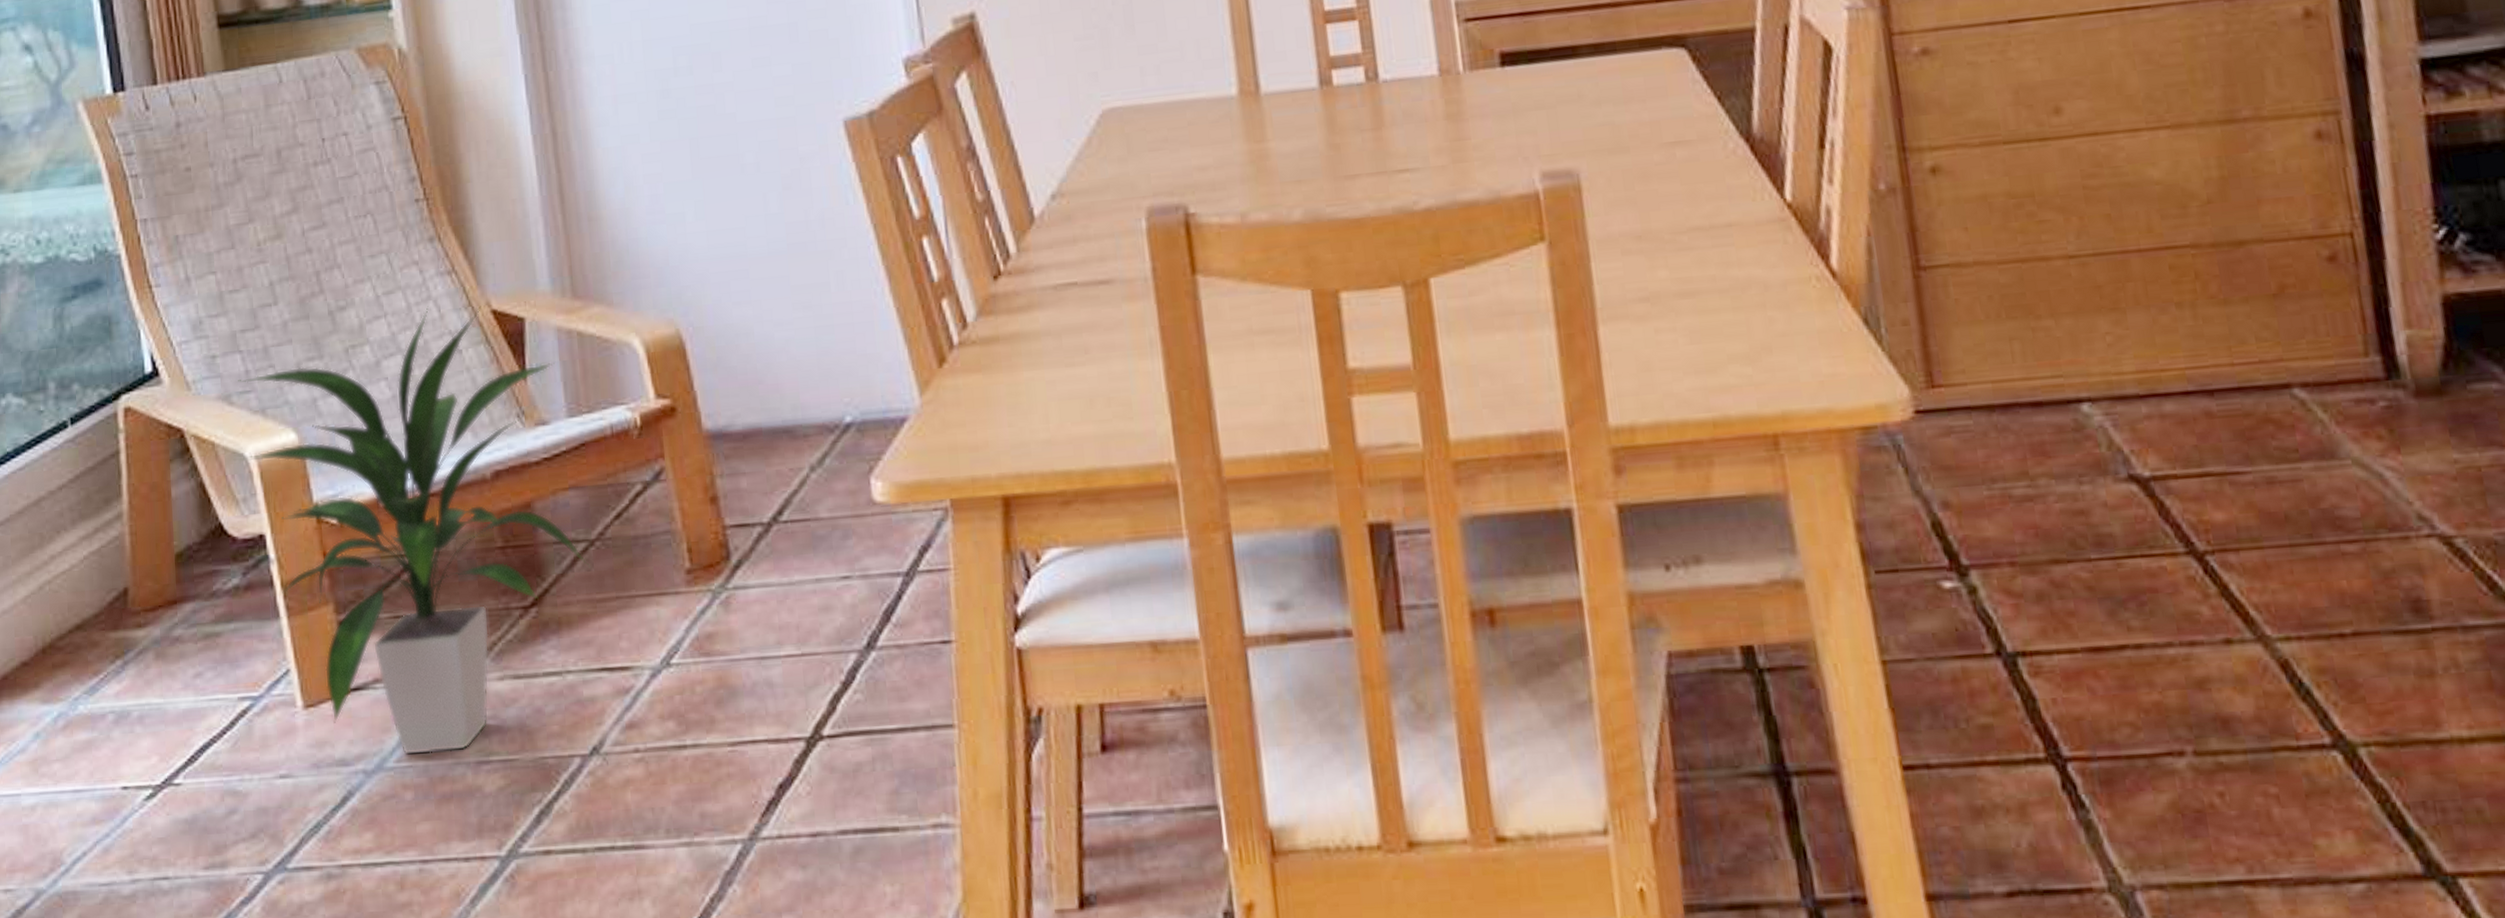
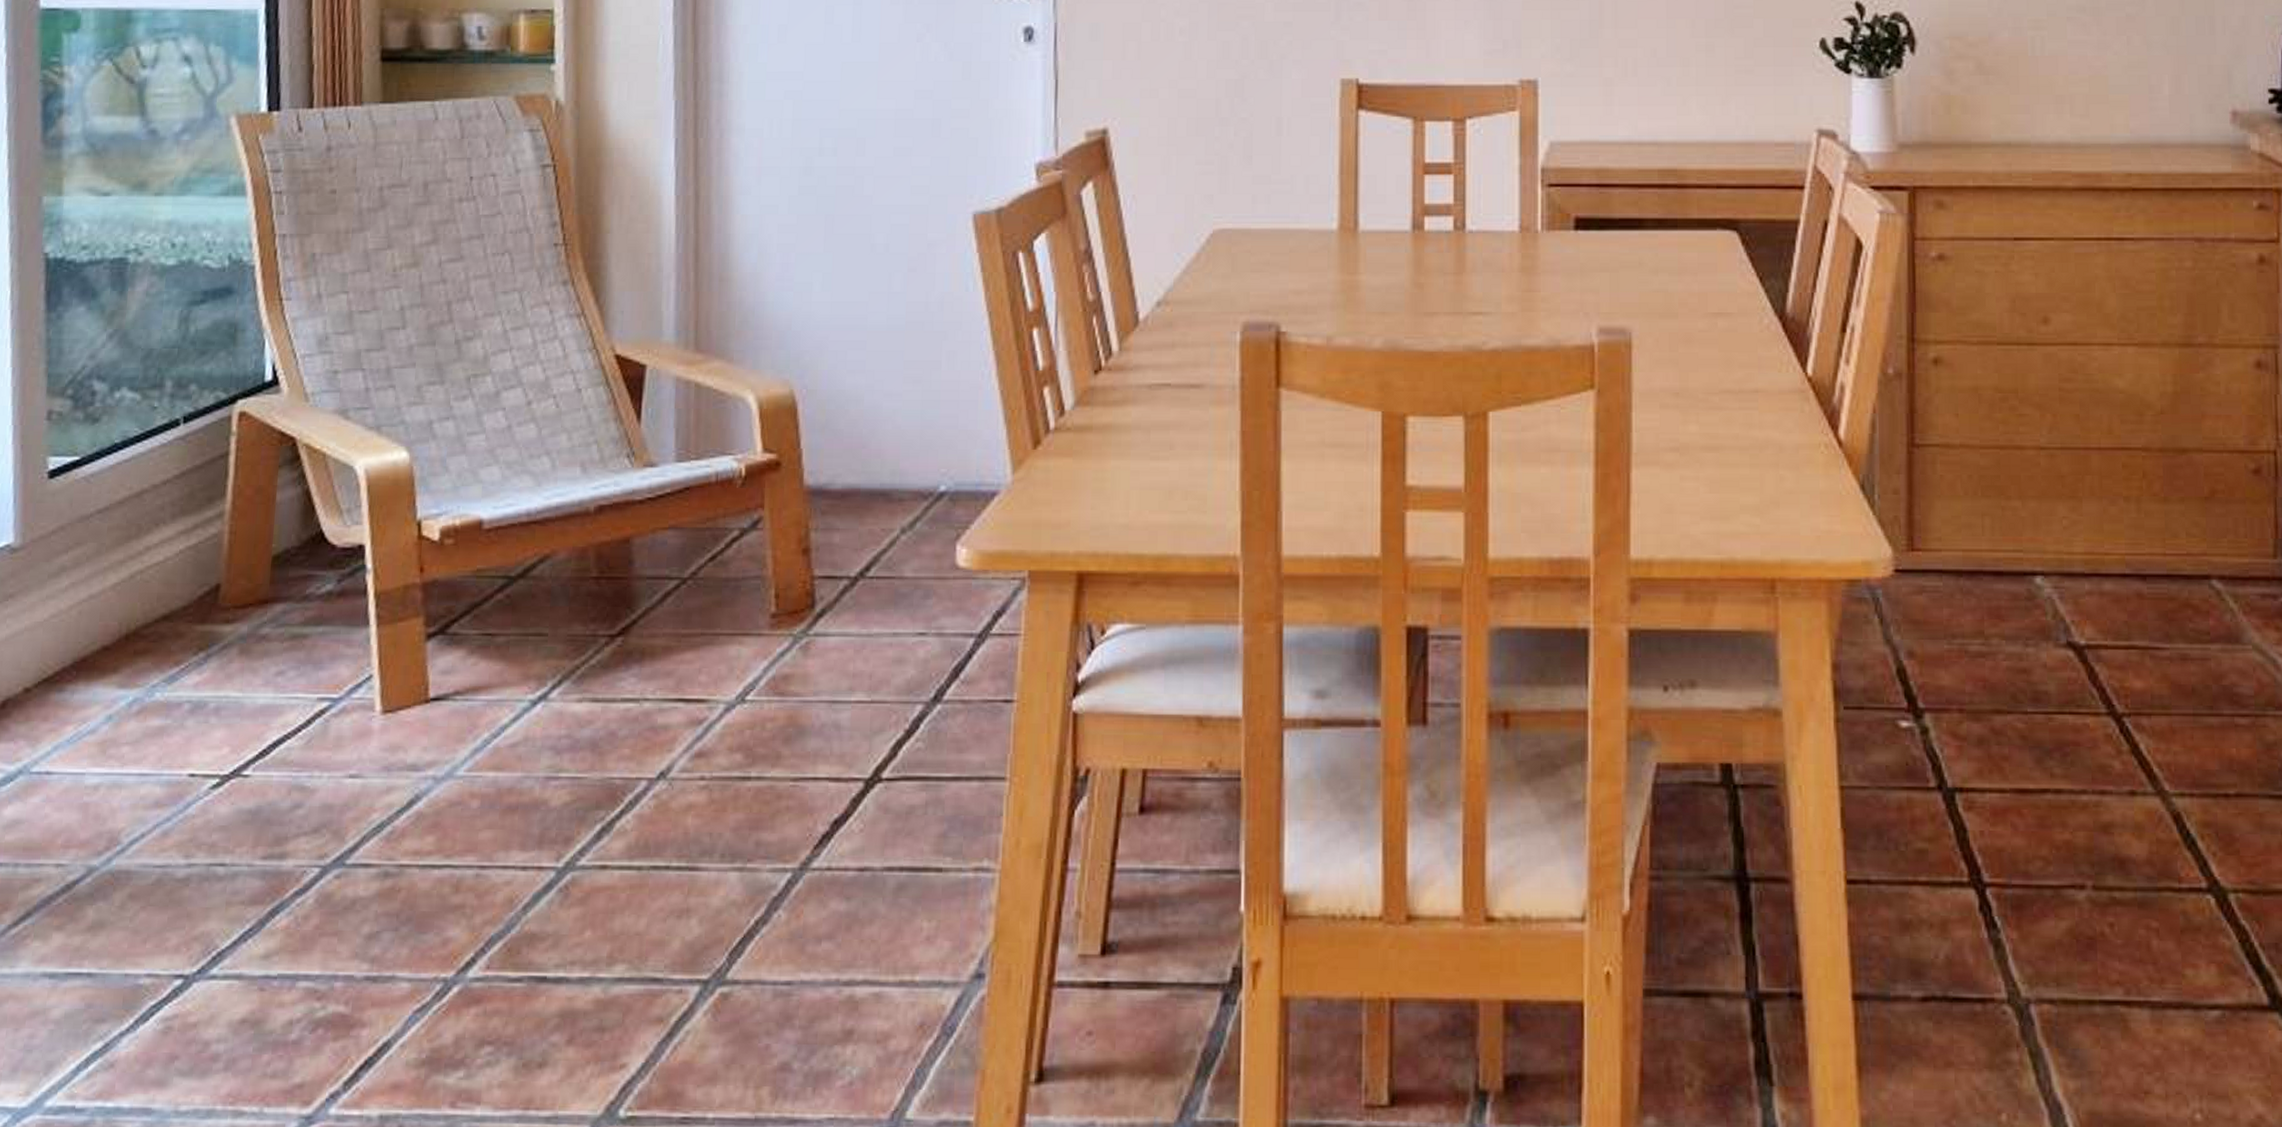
indoor plant: present [238,306,590,756] -> none [348,345,680,766]

